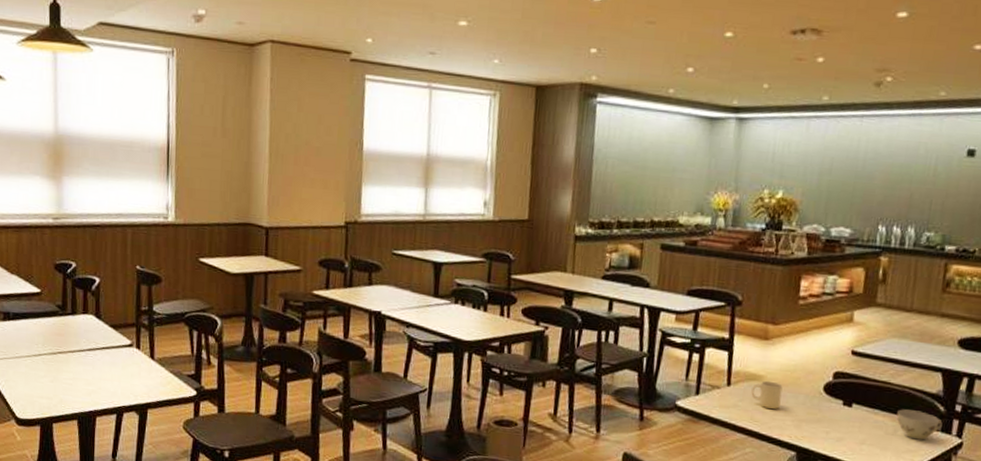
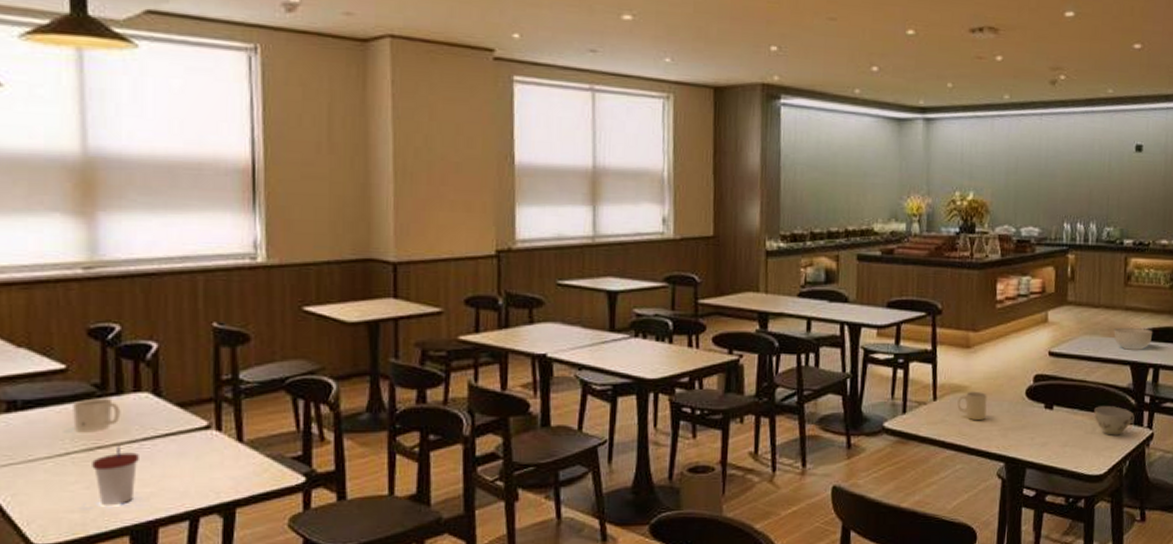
mug: none [44,316,74,342] -> present [73,398,121,435]
cup: none [55,353,85,397] -> present [92,446,139,507]
bowl: none [925,333,972,359] -> present [1113,327,1153,351]

